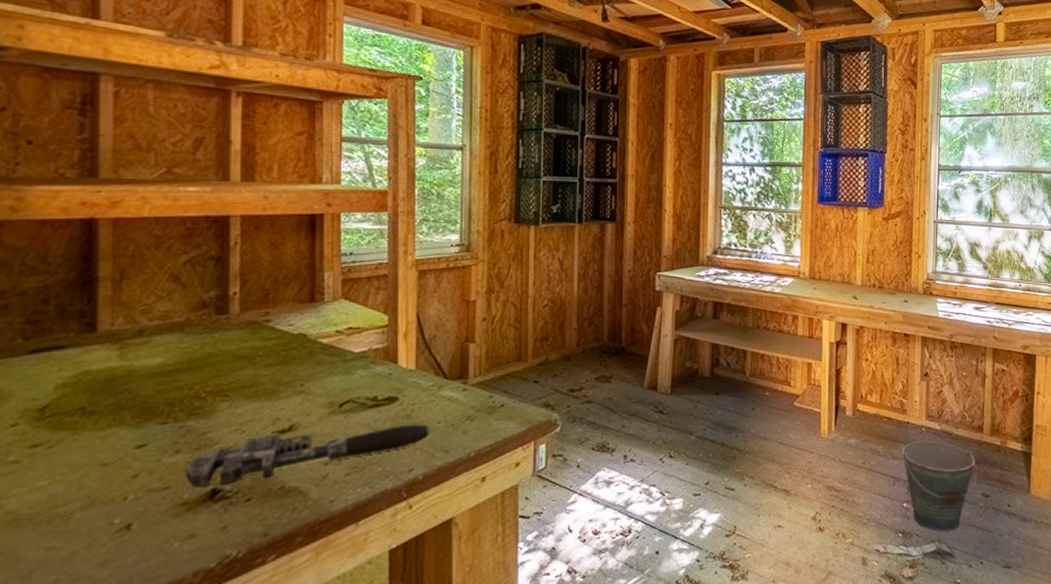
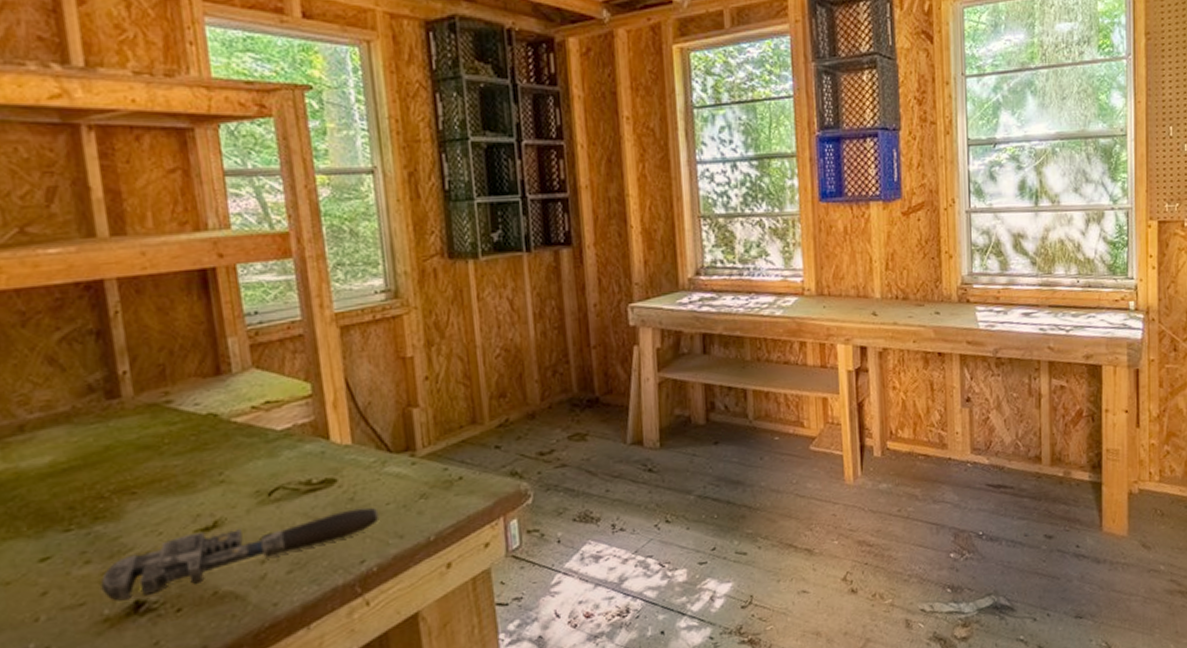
bucket: present [902,441,977,532] -> none [945,478,1037,584]

